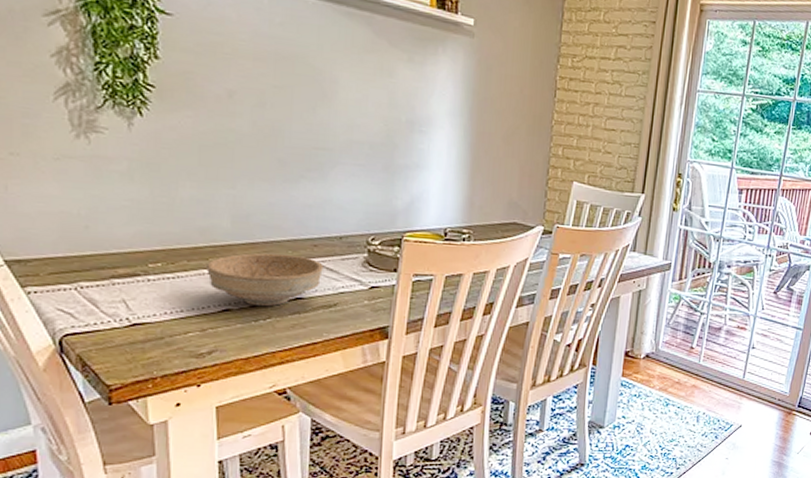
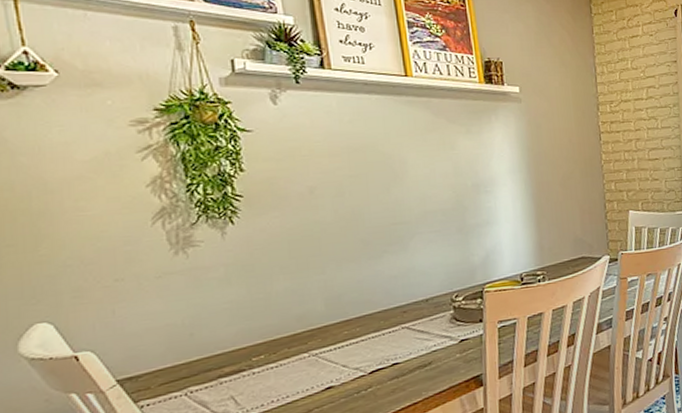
bowl: present [207,253,323,307] -> none [306,324,415,379]

